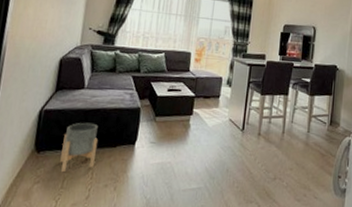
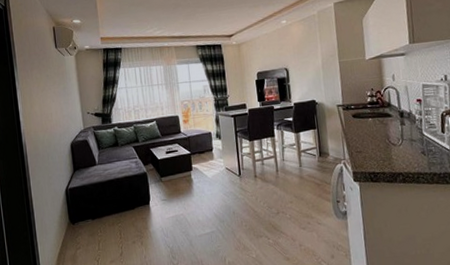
planter: present [60,122,98,173] -> none [90,192,120,237]

